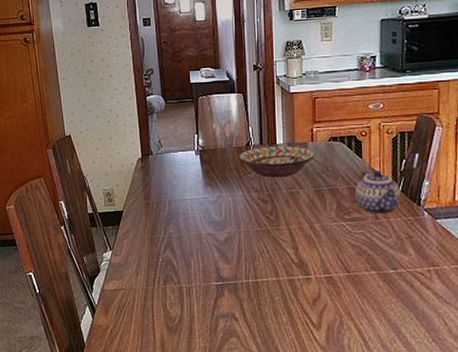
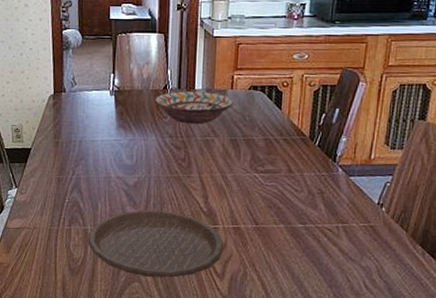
plate: none [183,264,318,332] -> present [88,210,224,278]
teapot: present [355,170,402,214] -> none [271,122,318,168]

